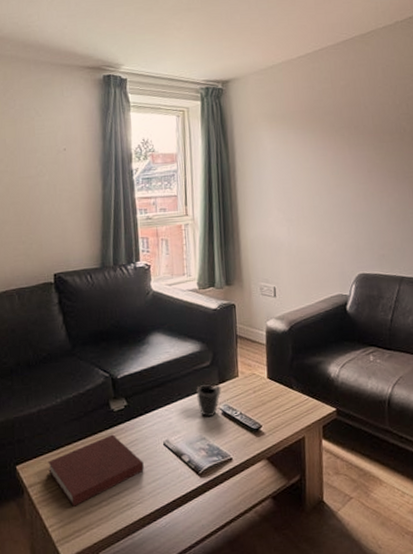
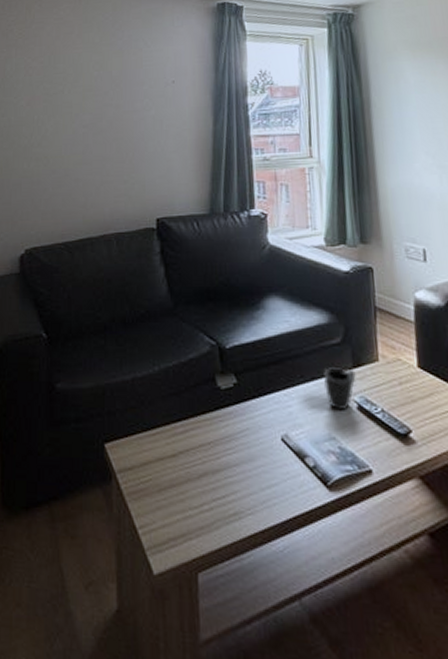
notebook: present [48,434,144,507] -> none [141,418,256,506]

